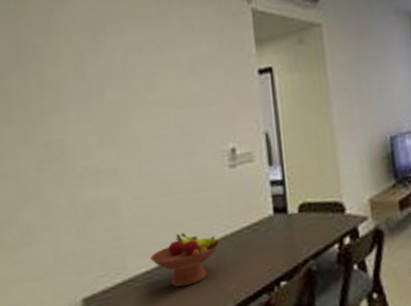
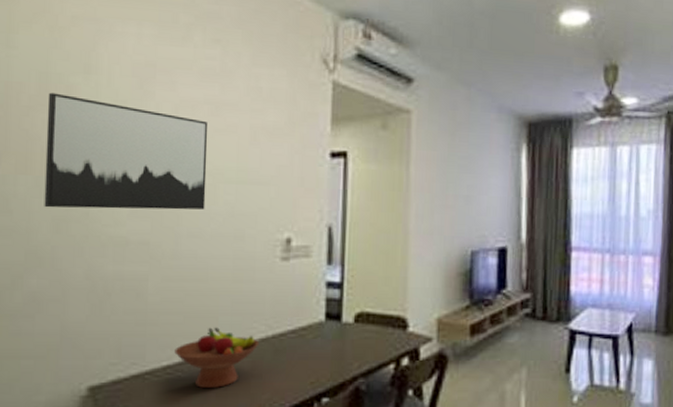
wall art: none [19,54,160,152] -> present [44,92,208,210]

